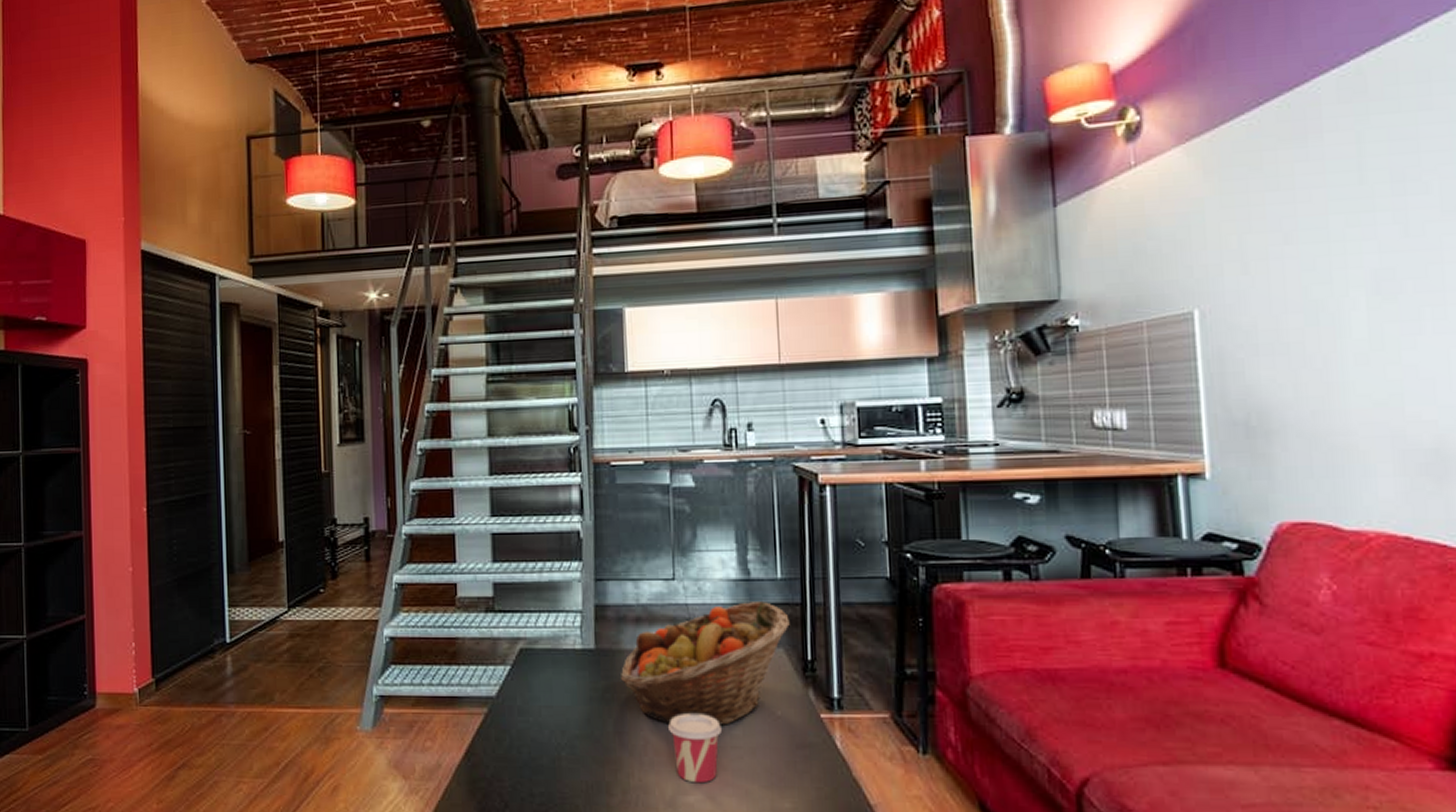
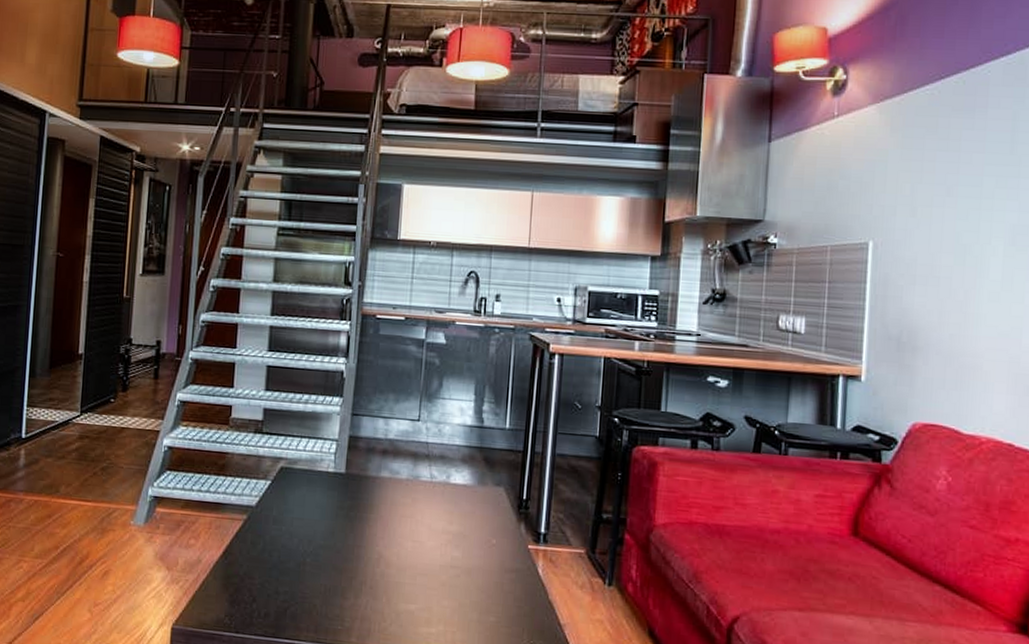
fruit basket: present [620,602,790,725] -> none [363,445,512,548]
cup: present [667,714,721,784] -> none [399,535,445,595]

